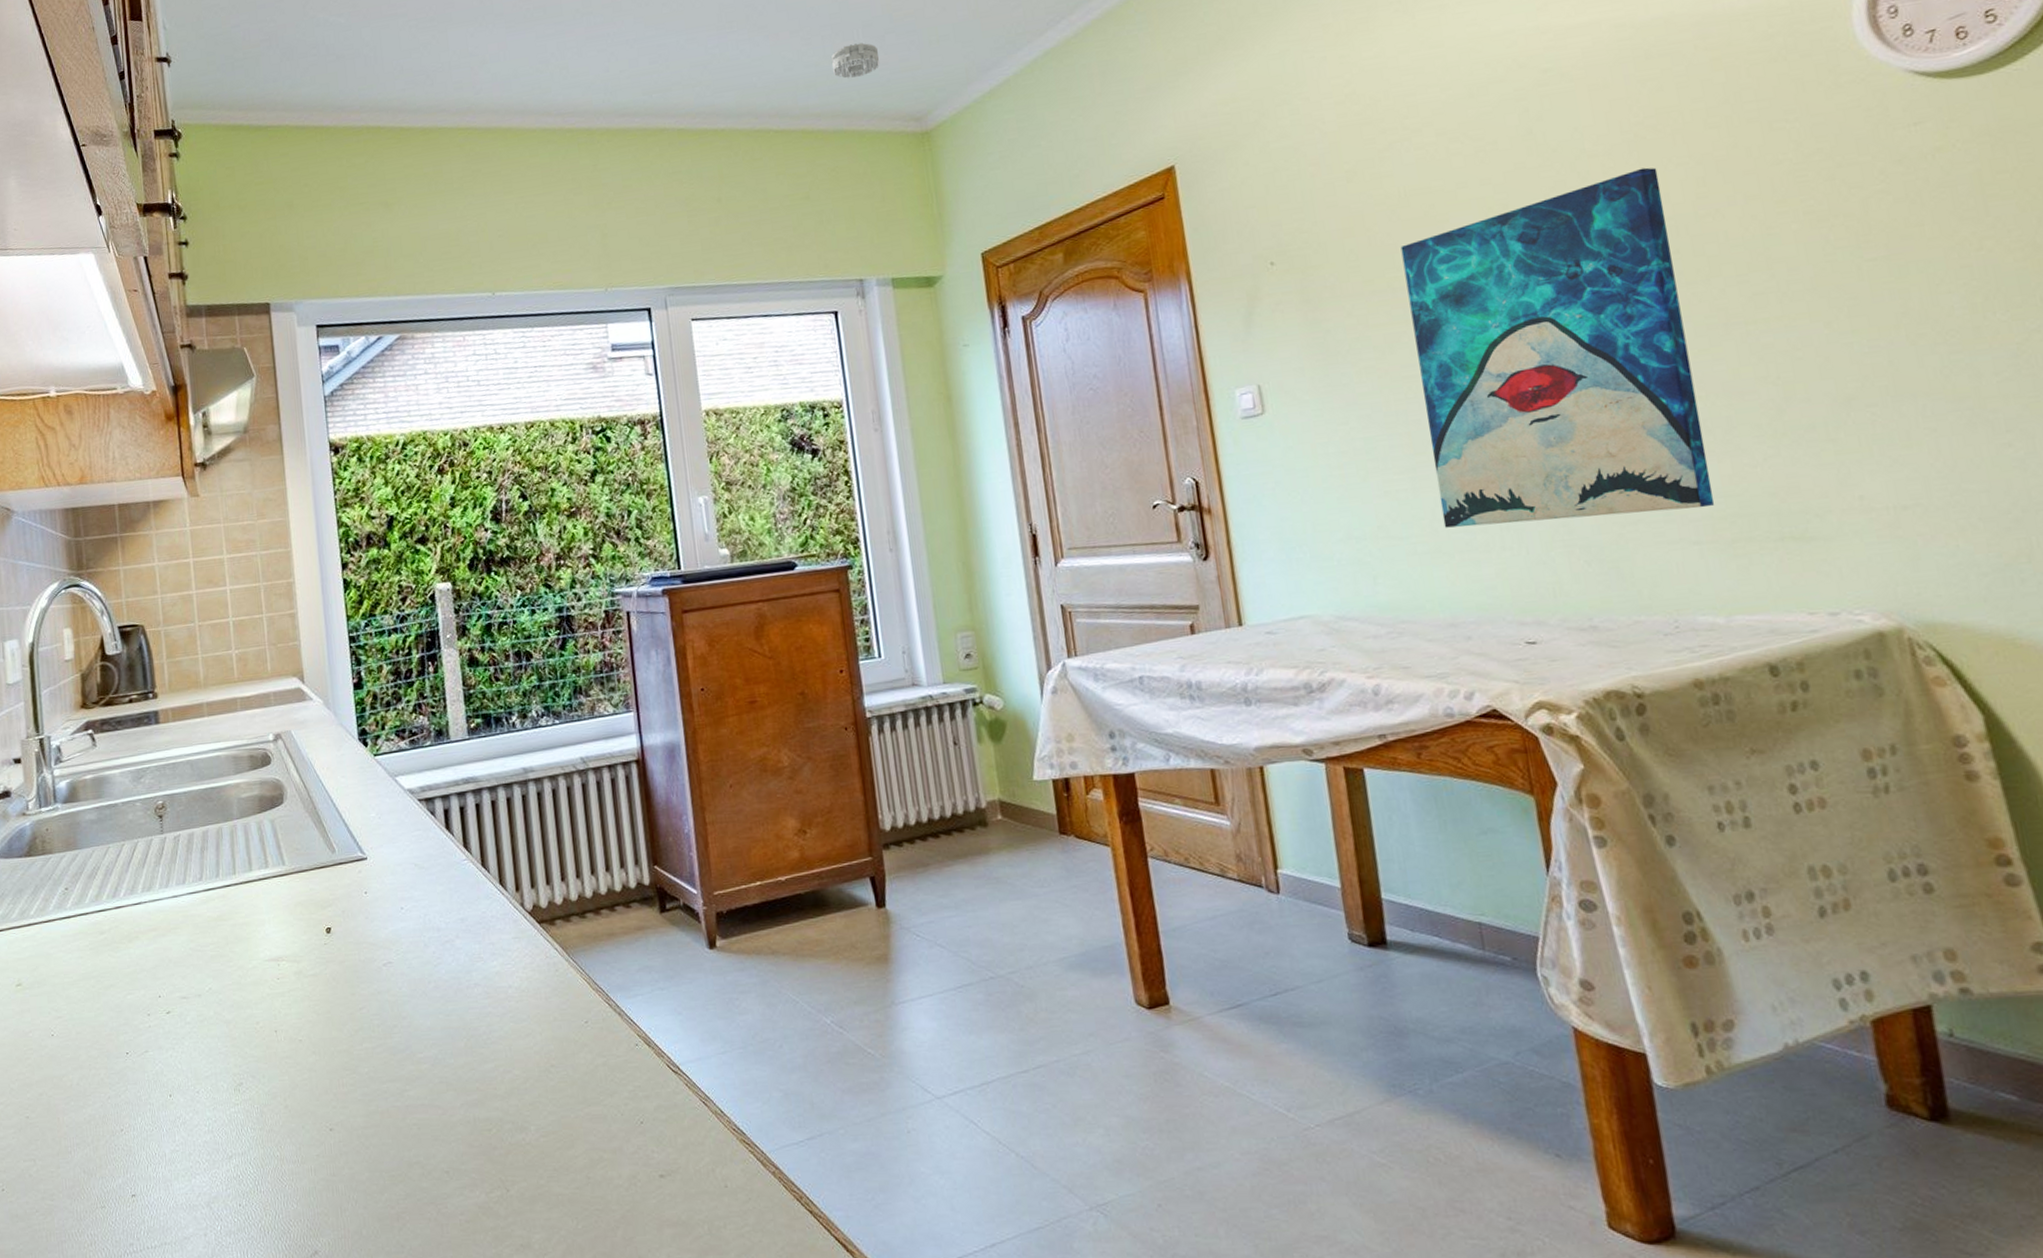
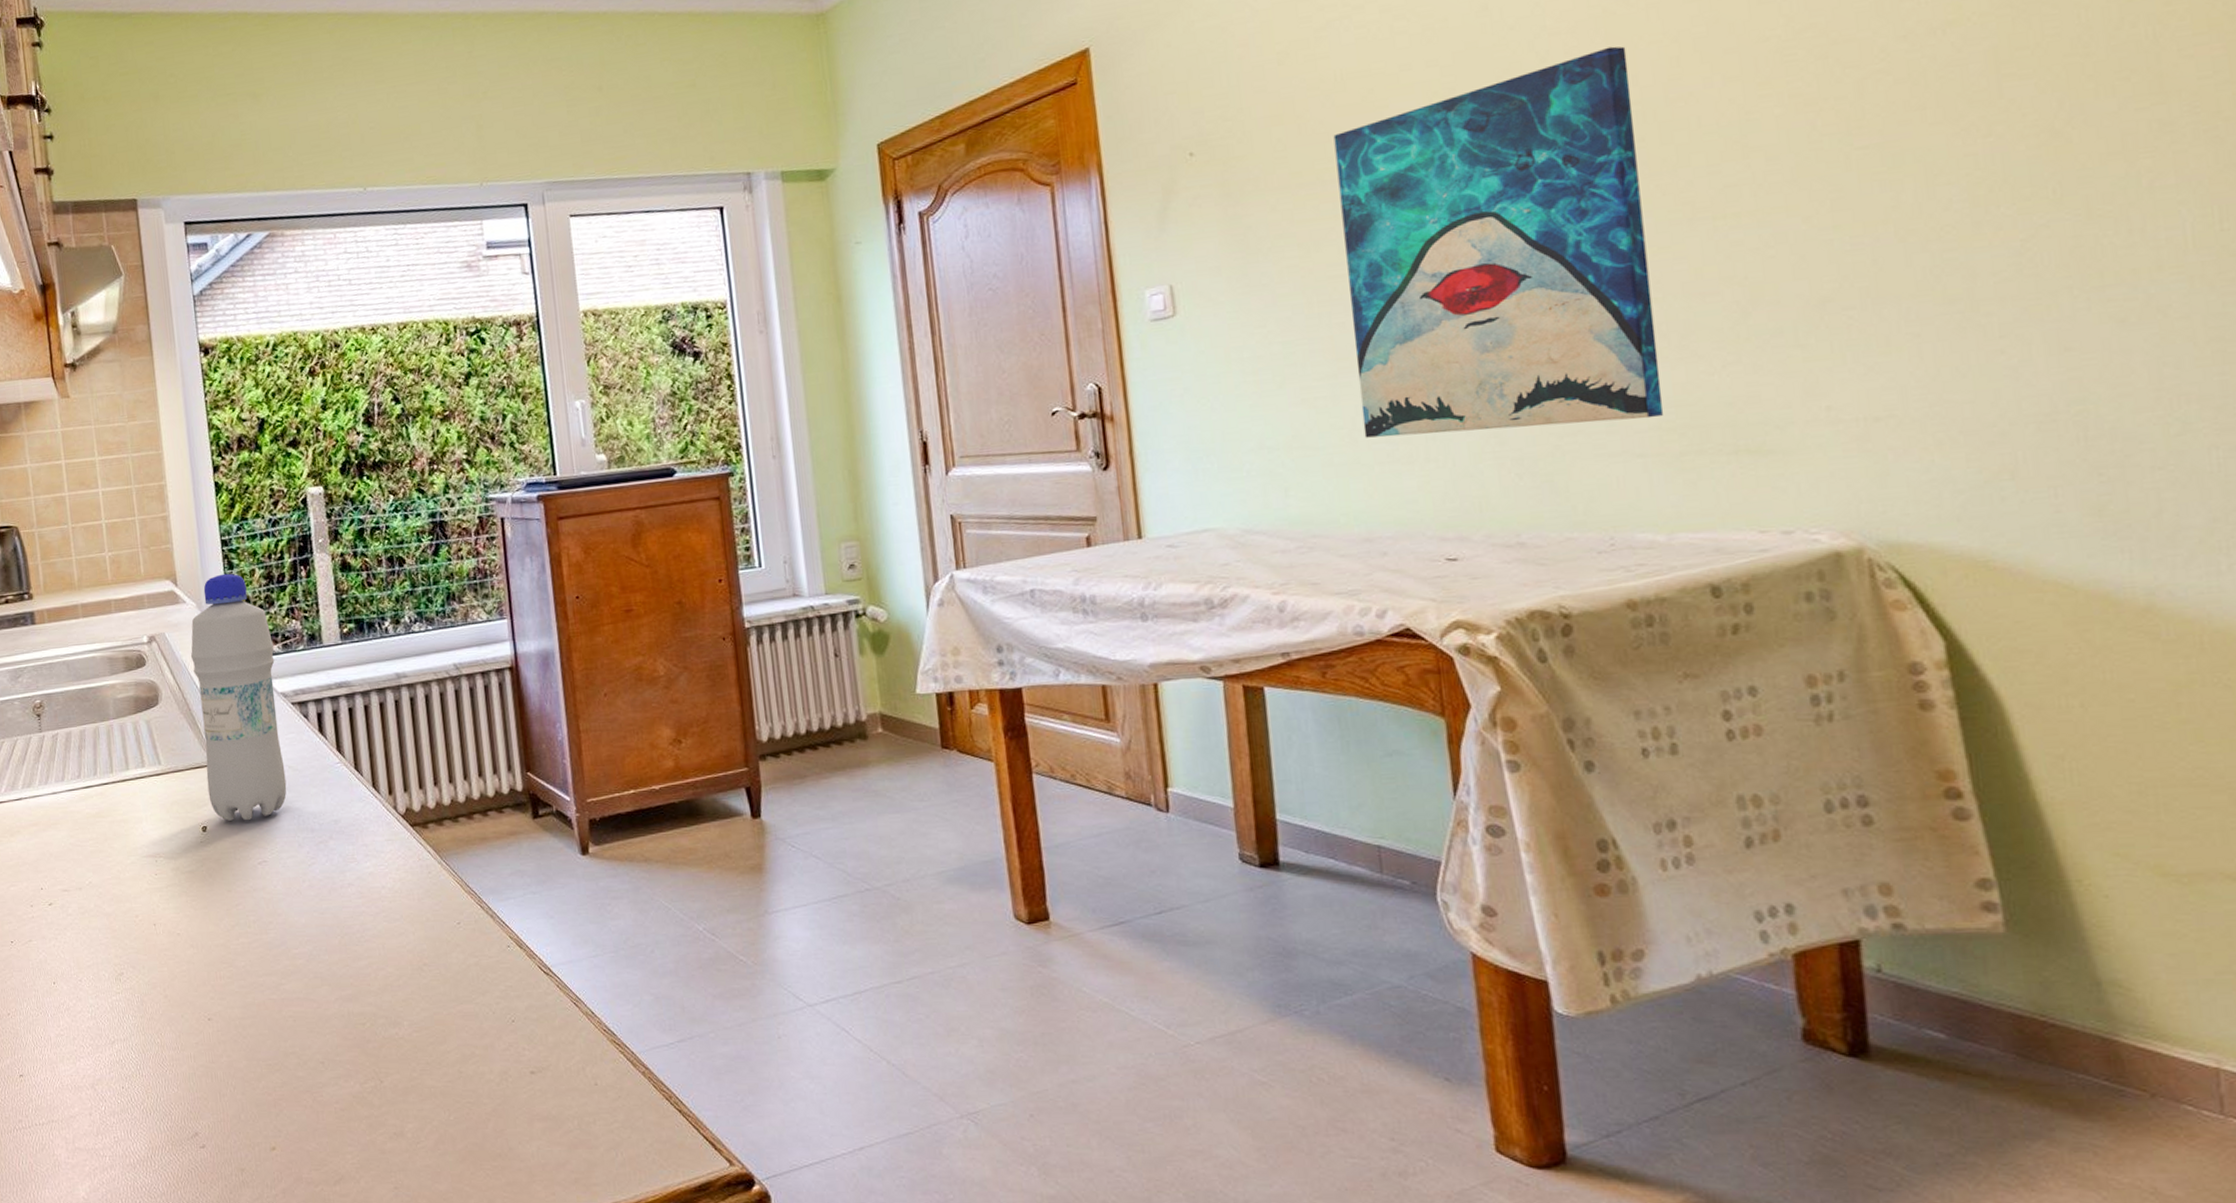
bottle: none [316,670,413,922] -> present [190,573,287,821]

